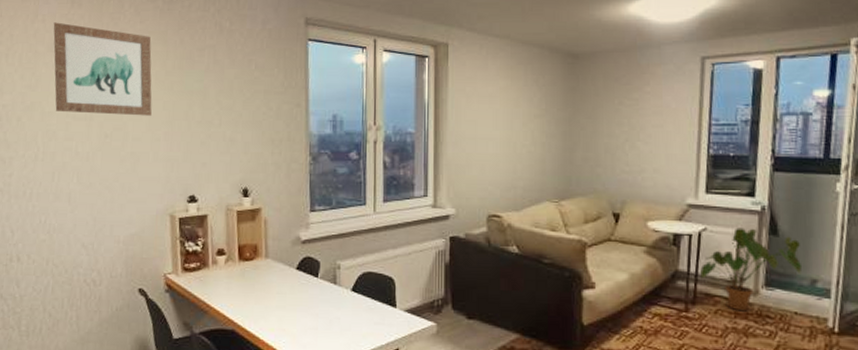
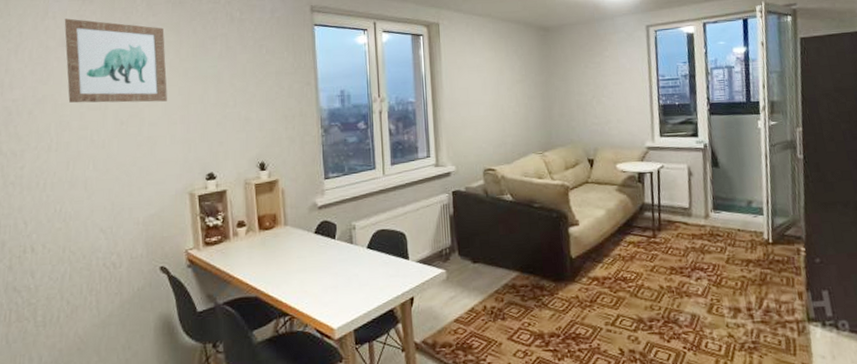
house plant: present [700,228,802,312] -> none [662,162,740,233]

